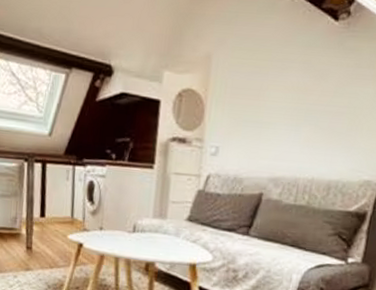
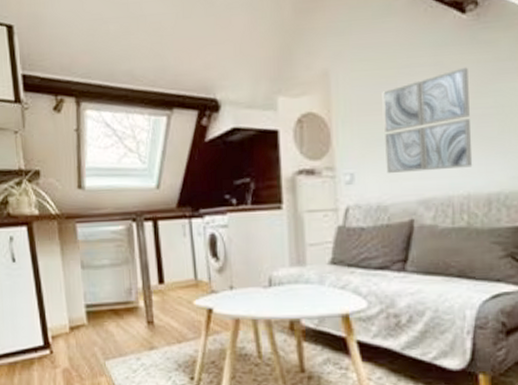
wall art: none [247,68,332,156] -> present [382,67,473,173]

